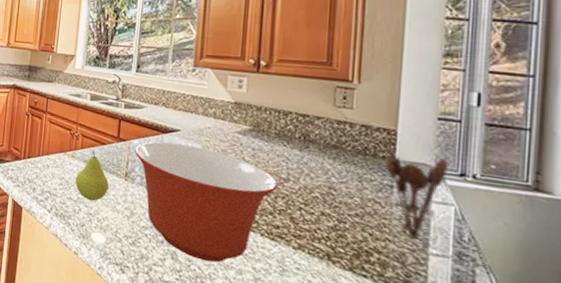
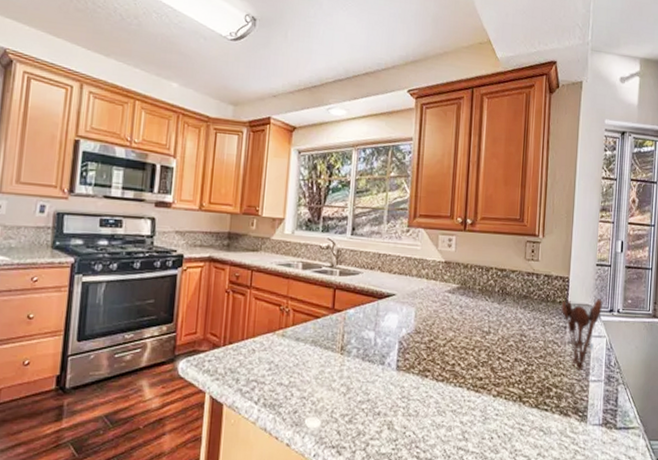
fruit: present [75,150,109,202] -> none [286,326,324,383]
mixing bowl: present [135,141,278,263] -> none [351,308,482,425]

